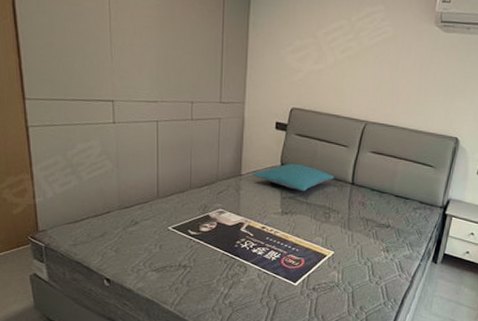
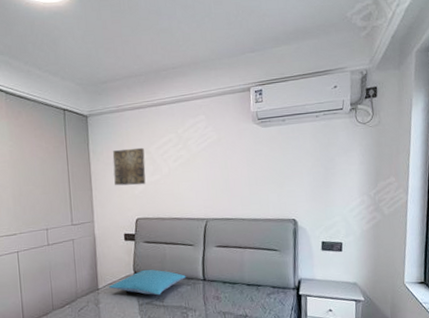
wall art: none [273,27,311,73] -> present [112,147,146,186]

